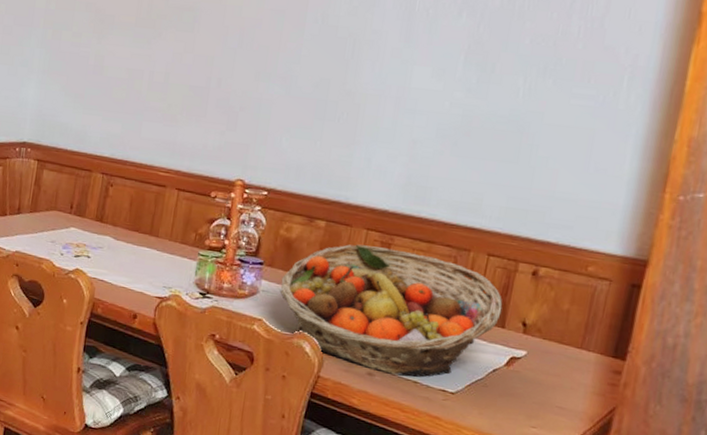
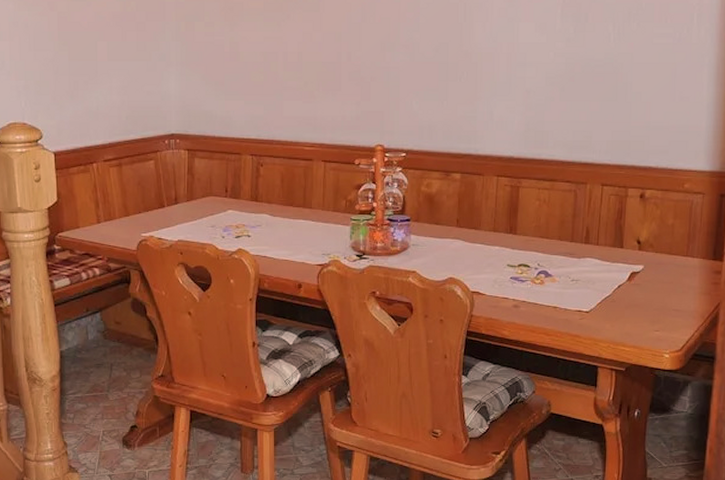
fruit basket: present [279,244,503,377] -> none [428,191,619,303]

